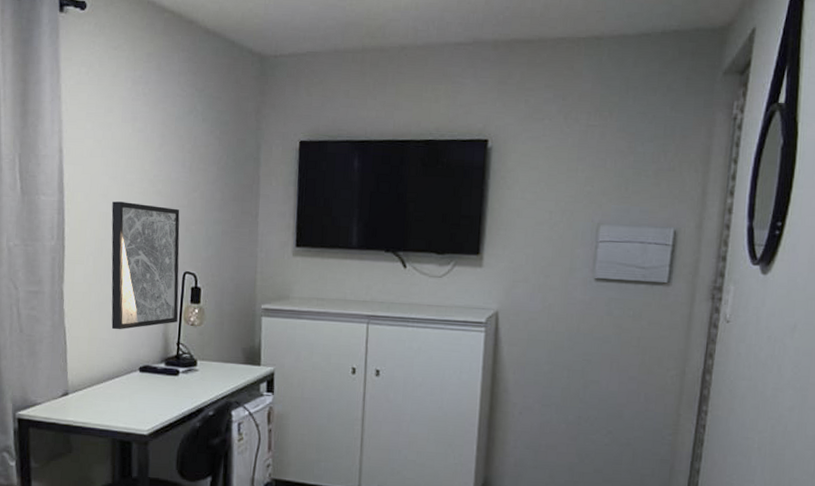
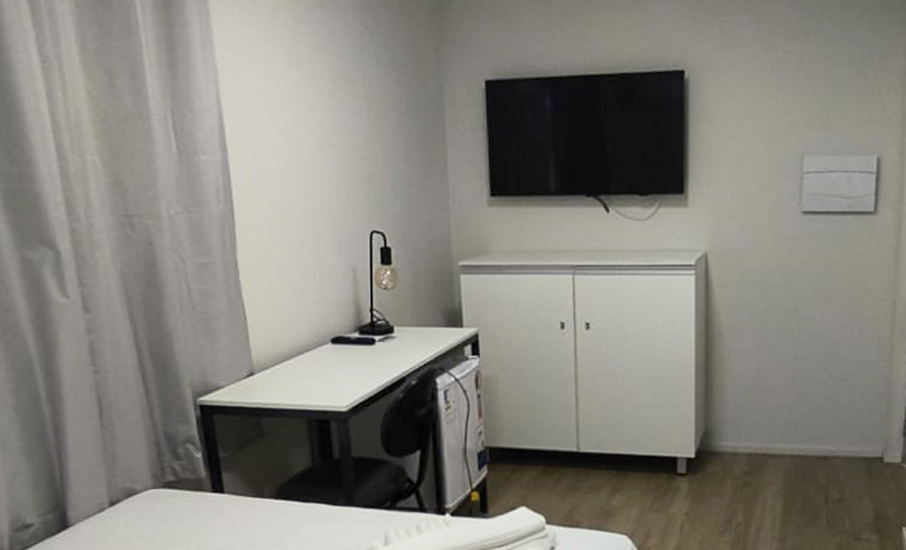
wall art: present [111,201,180,330] -> none [283,157,369,300]

